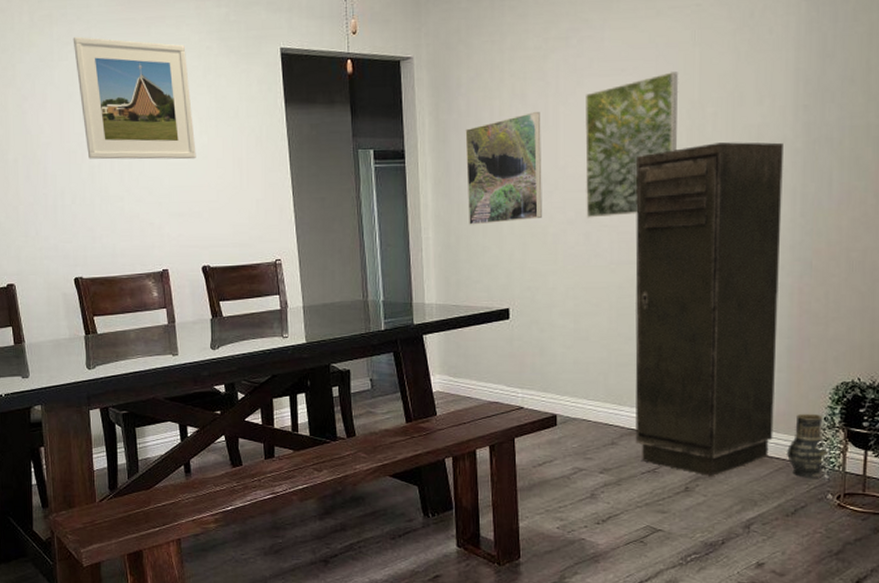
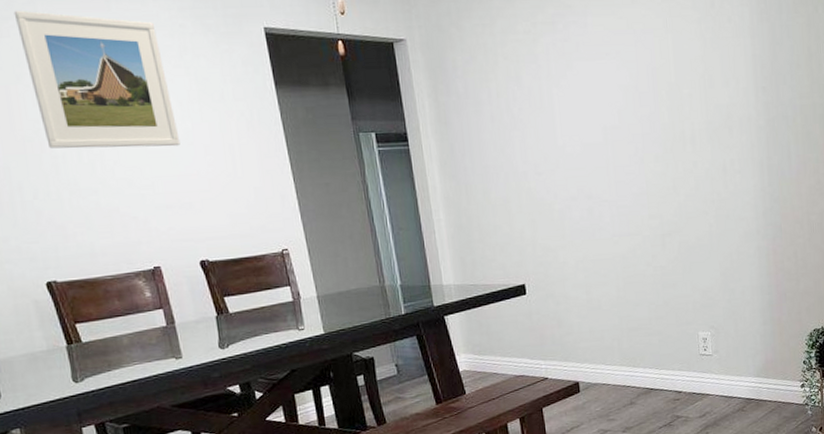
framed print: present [465,112,542,225] -> none [465,94,547,205]
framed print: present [585,72,679,218] -> none [576,56,661,194]
storage cabinet: present [635,142,783,477] -> none [627,120,765,424]
vase: present [787,413,829,478] -> none [777,358,810,416]

